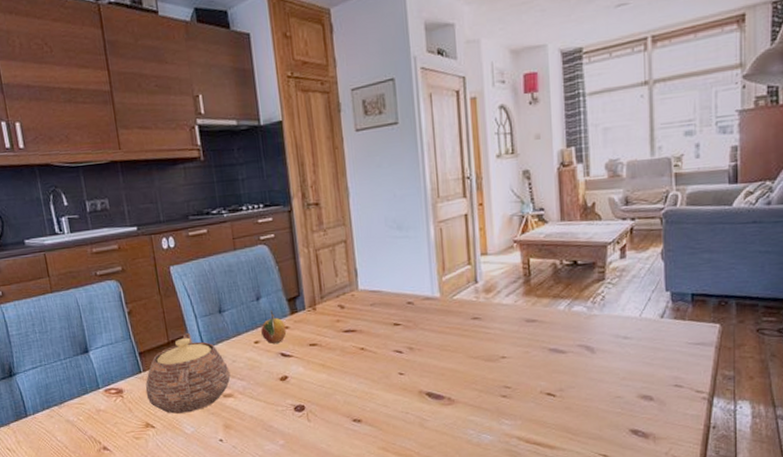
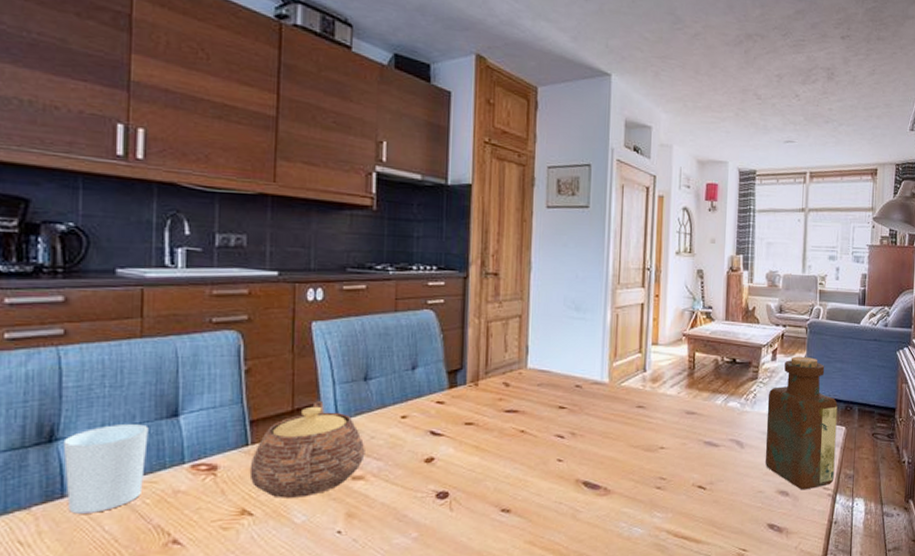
cup: none [18,360,76,428] -> present [62,424,149,514]
fruit: present [261,309,287,344] -> none [411,381,442,419]
bottle: none [619,249,709,394] -> present [765,356,838,490]

